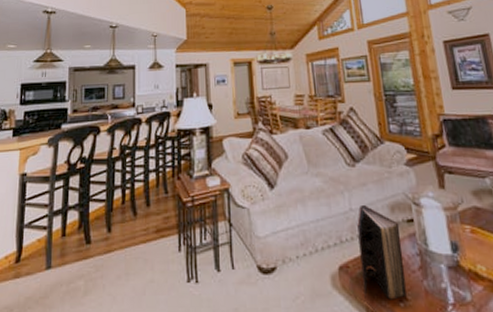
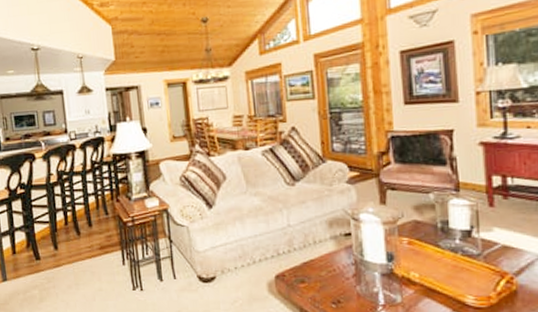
book: present [357,204,408,300] -> none [294,220,341,303]

